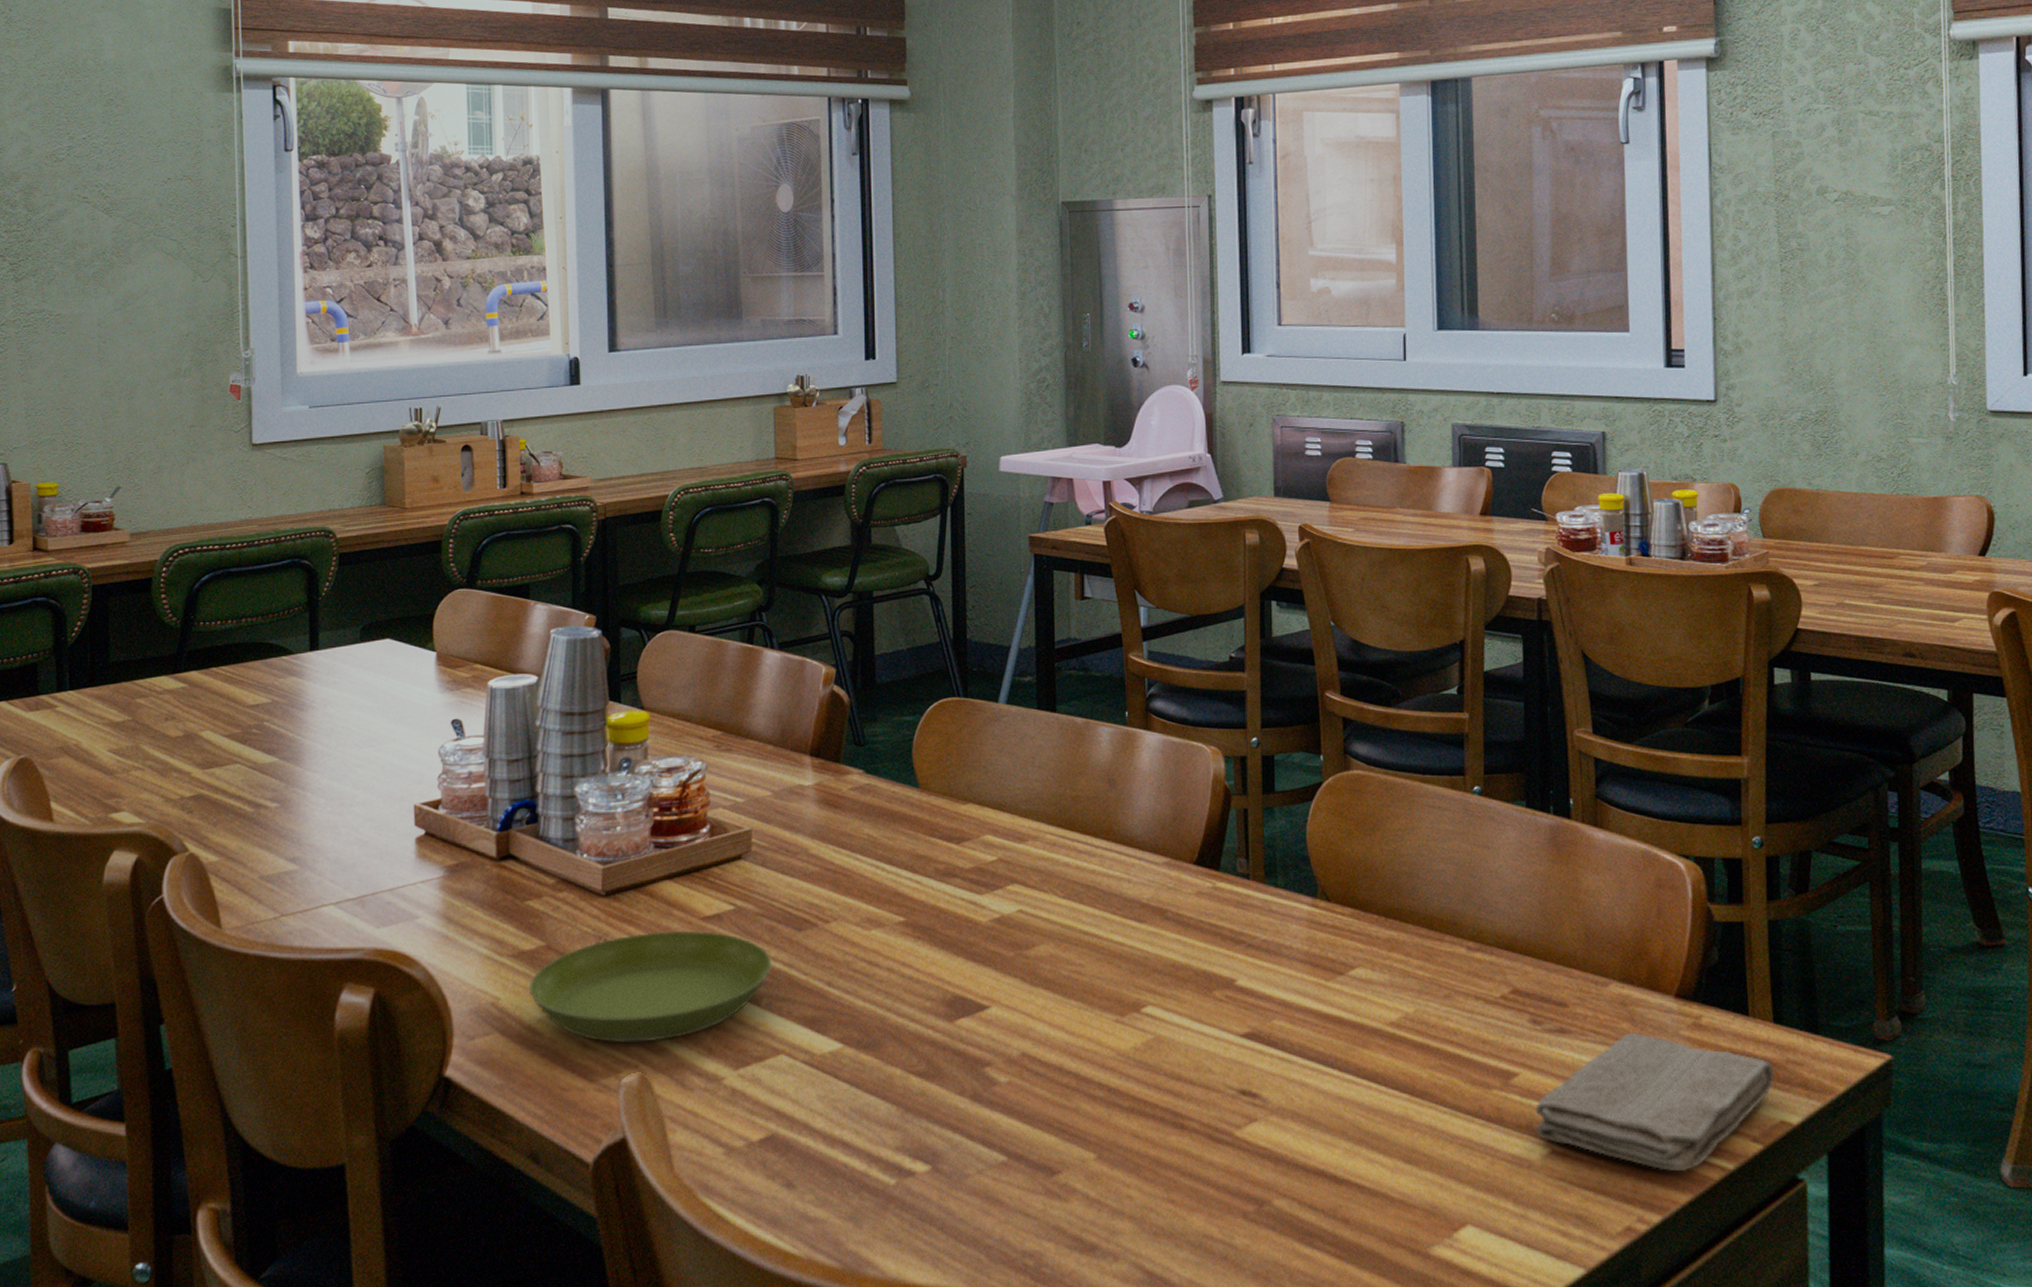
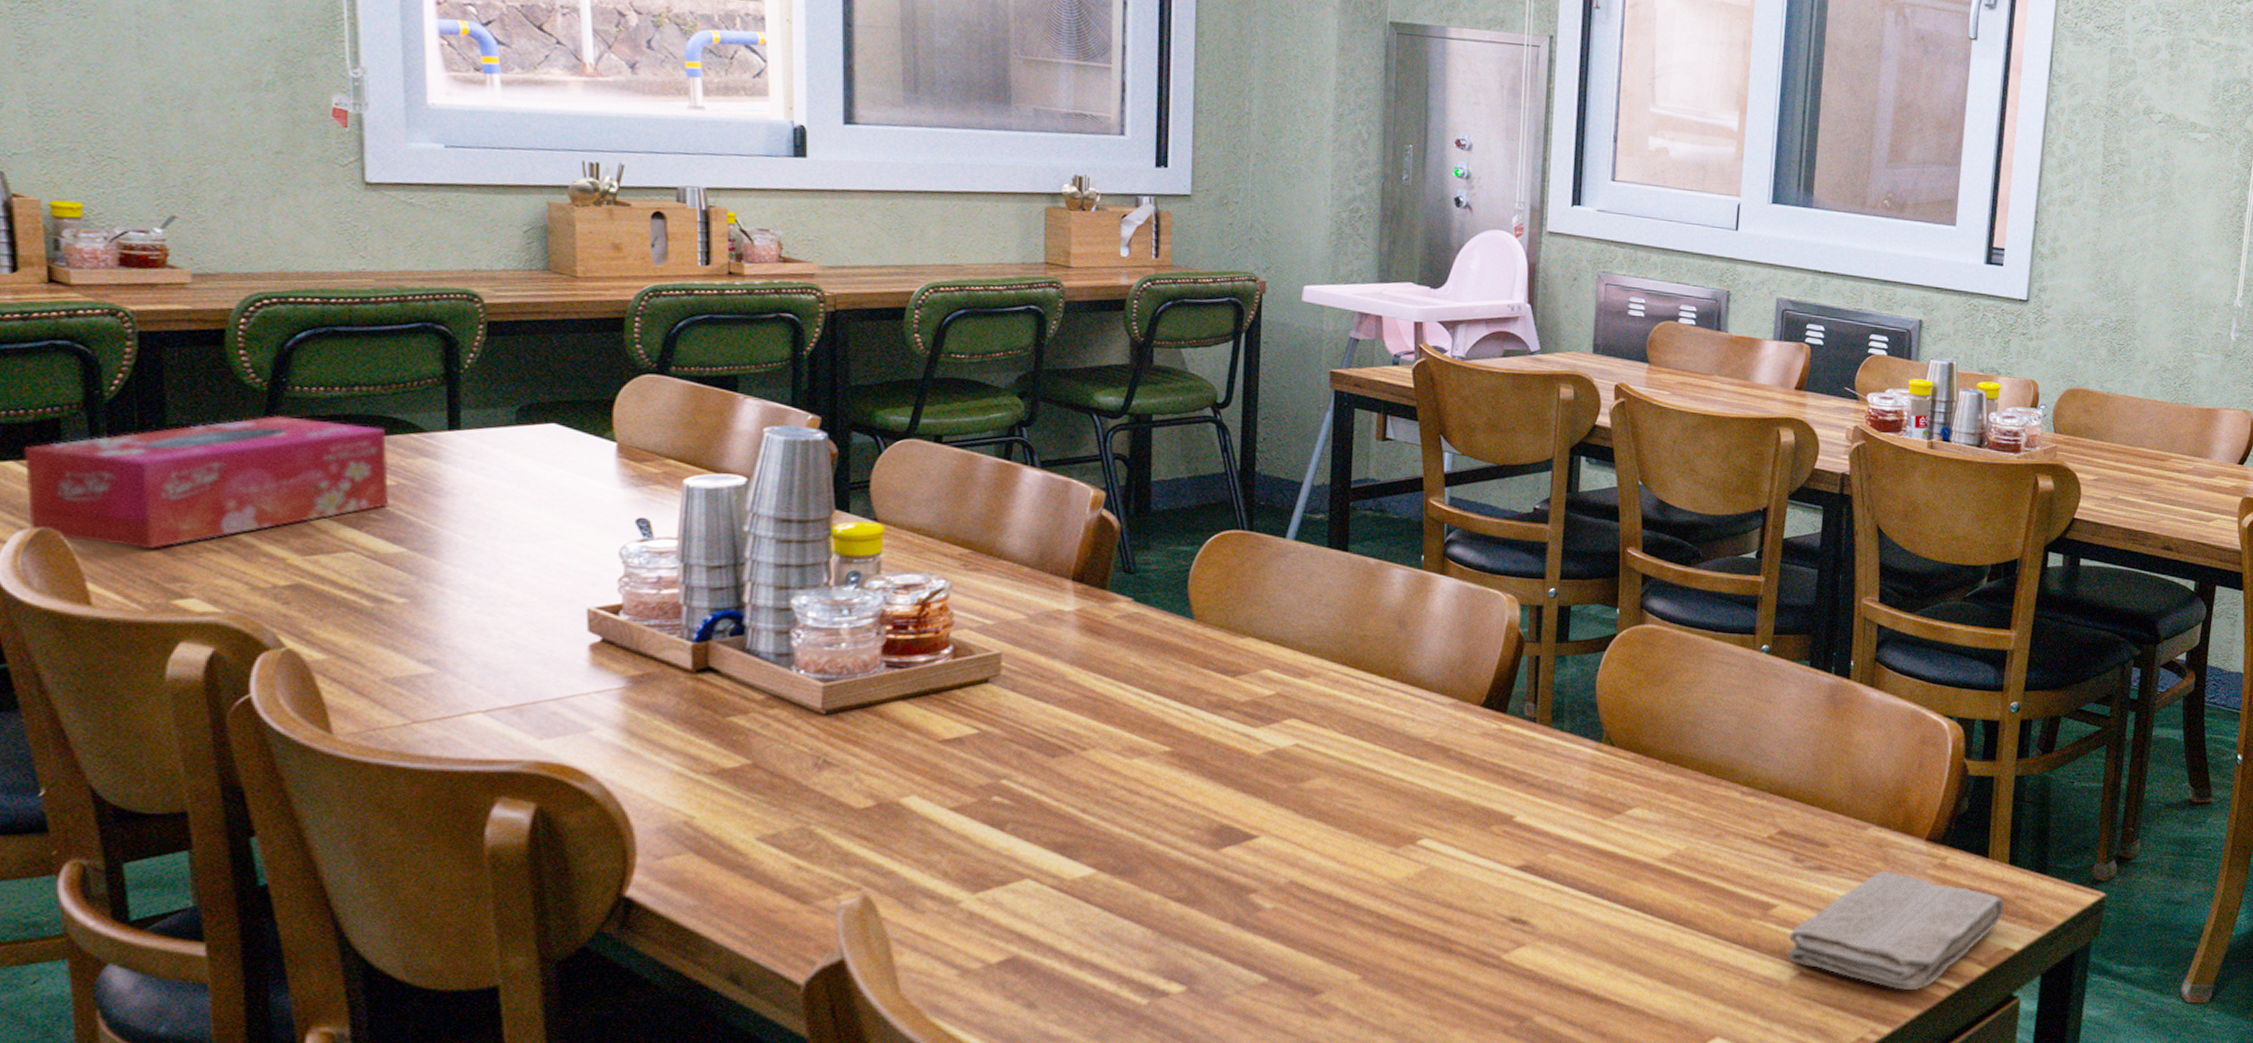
tissue box: none [12,647,266,771] -> present [24,414,389,550]
saucer: present [528,930,772,1044] -> none [730,753,1020,866]

